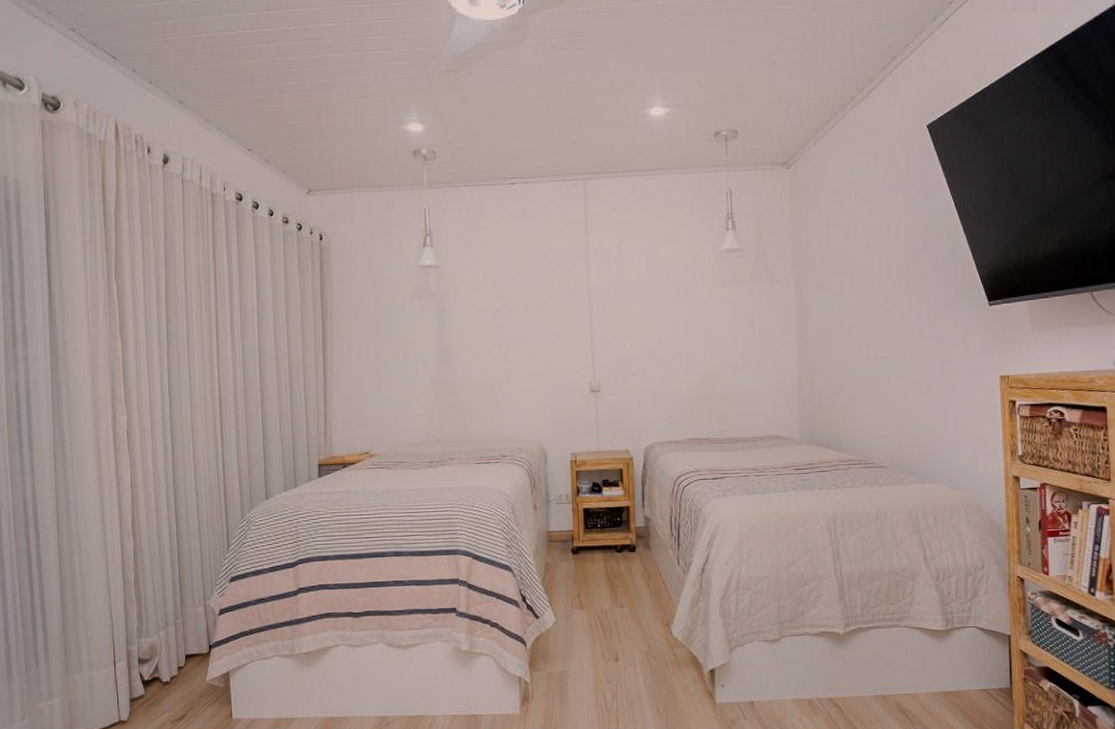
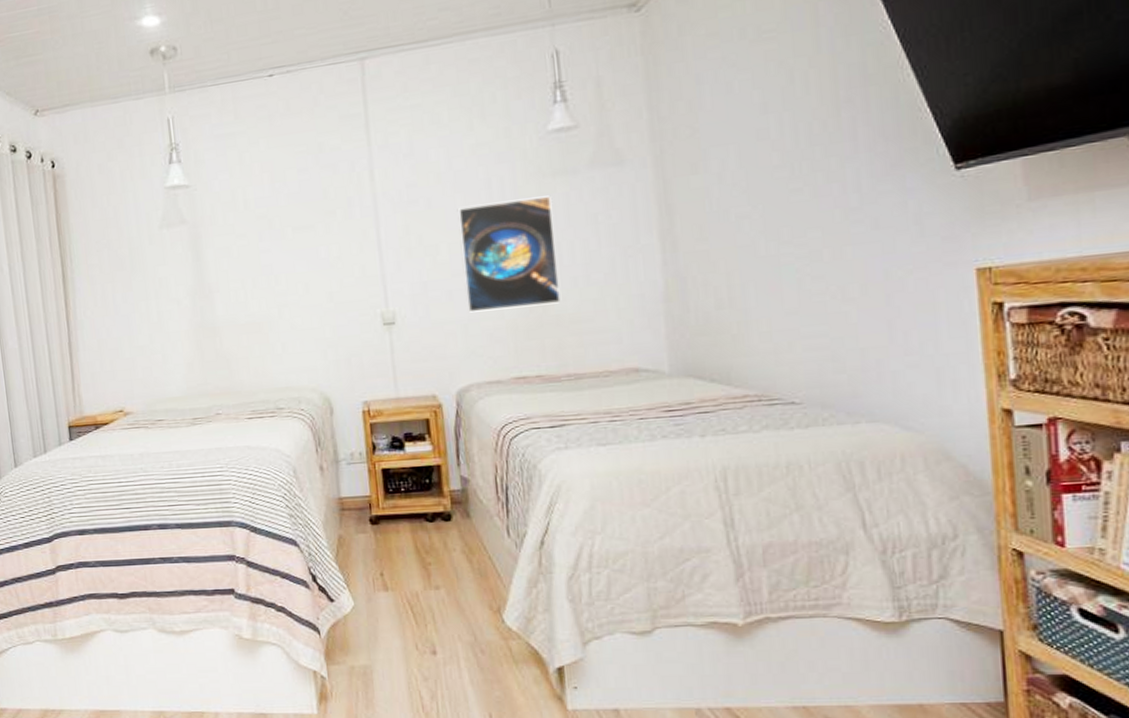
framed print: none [652,299,725,386] -> present [457,195,561,313]

